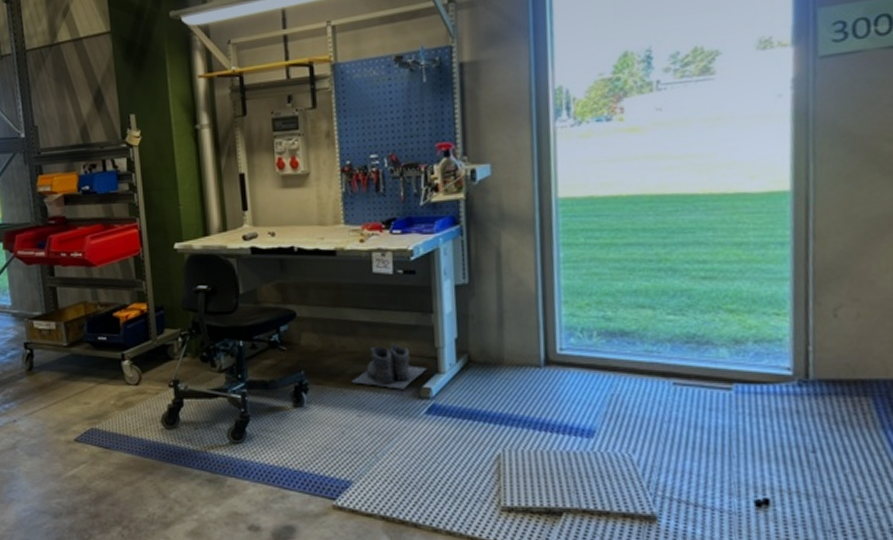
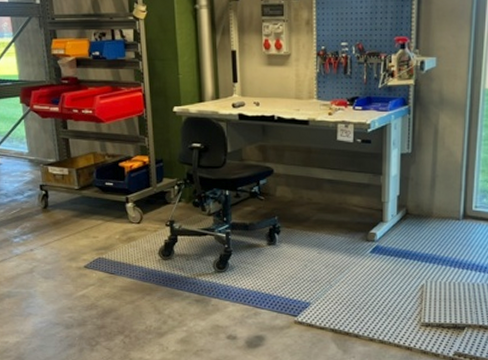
boots: present [352,342,427,389] -> none [315,196,374,234]

